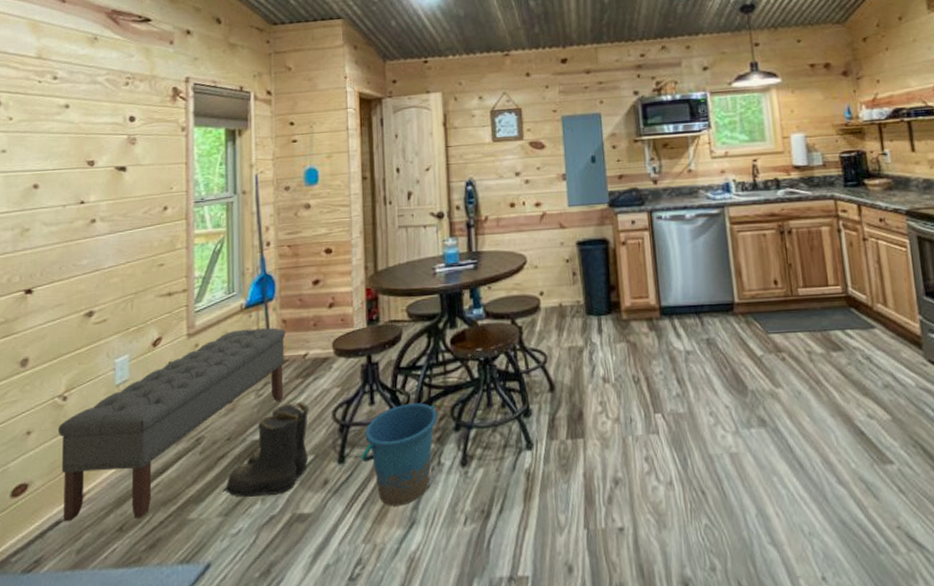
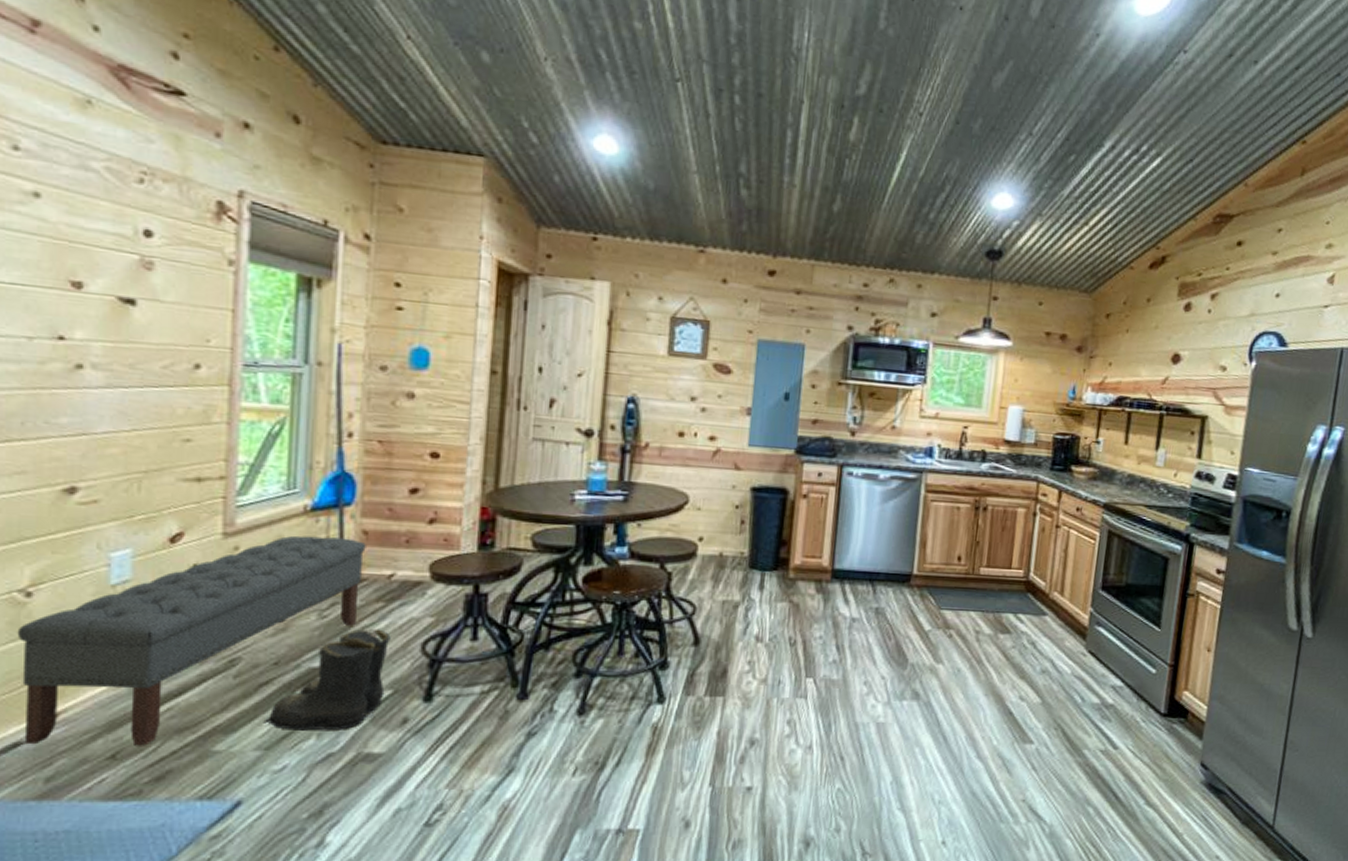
bucket: present [361,402,437,506] -> none [453,643,555,752]

